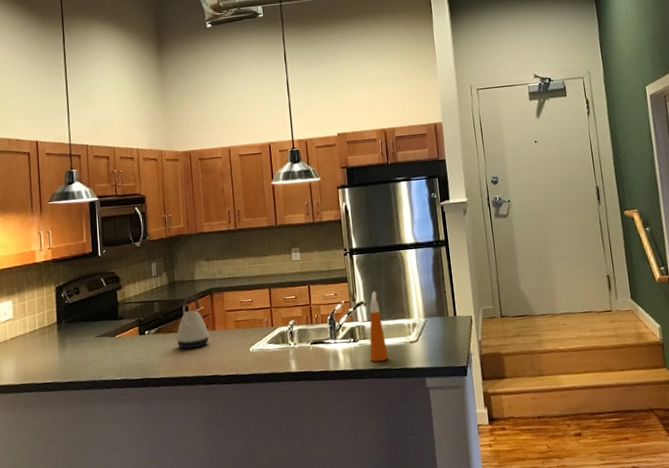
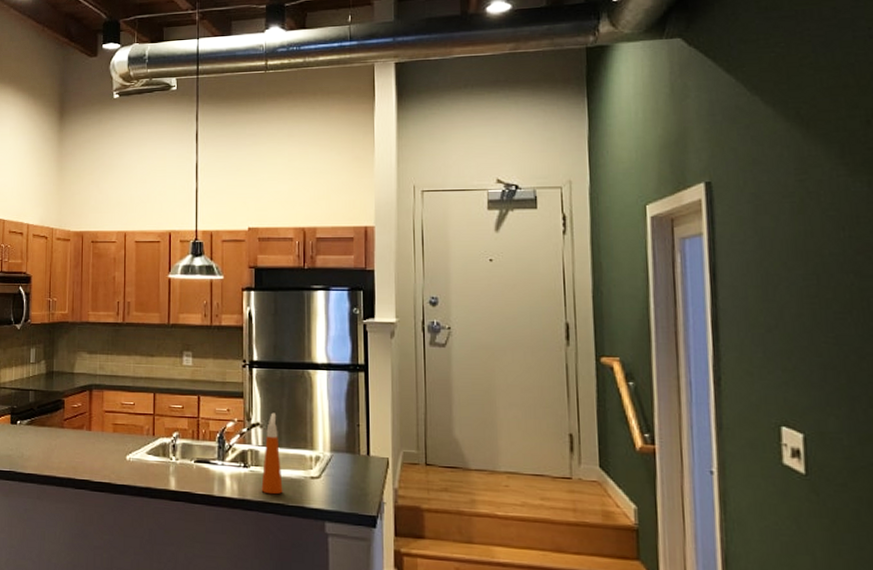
kettle: present [176,294,210,349] -> none [49,387,84,447]

